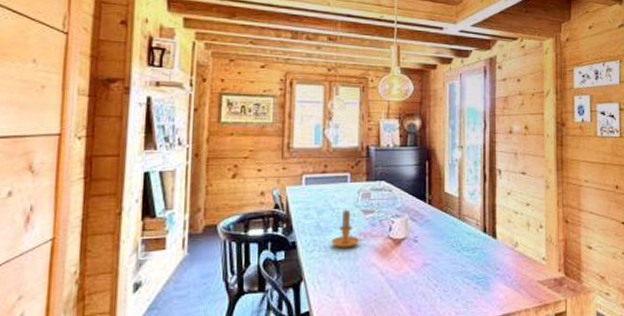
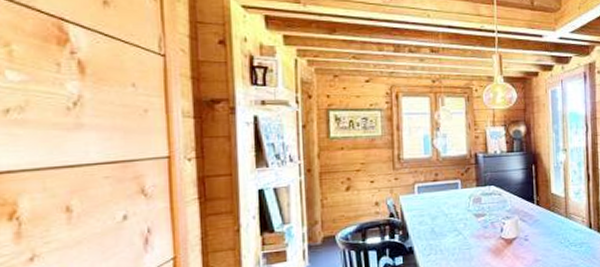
candle: present [331,209,366,248] -> none [446,214,479,251]

